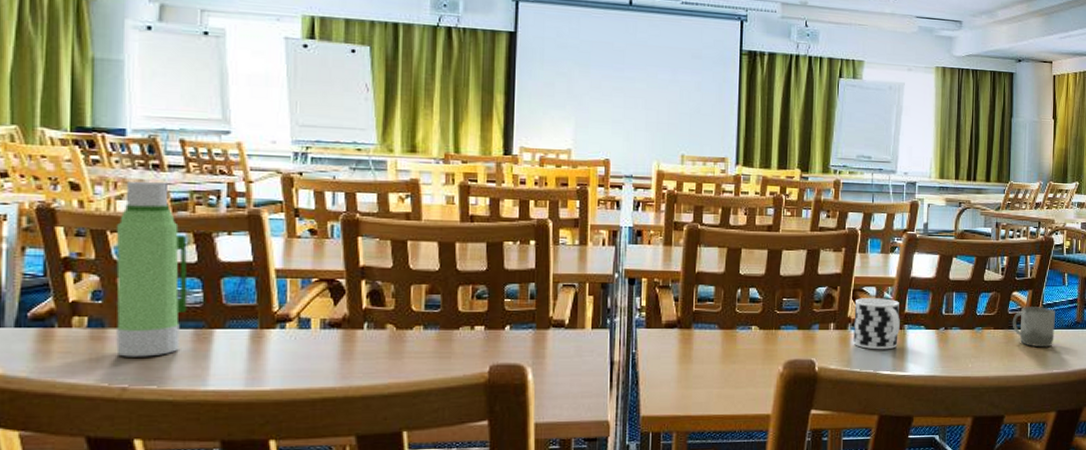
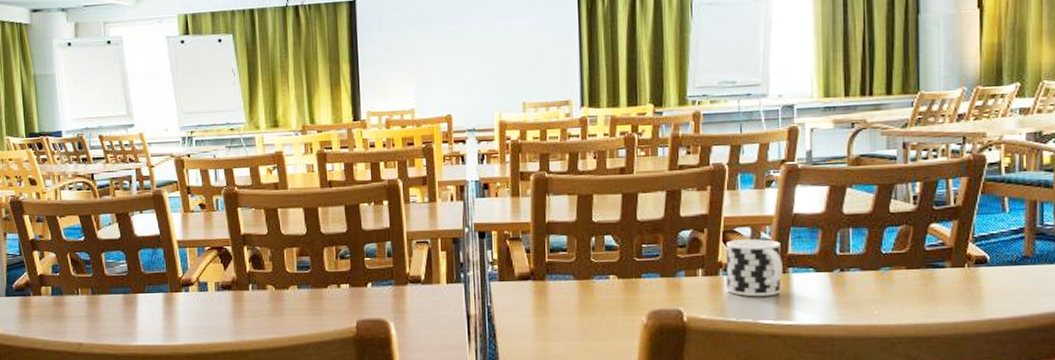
water bottle: present [116,180,188,357] -> none [62,172,117,319]
cup: present [1012,305,1055,348] -> none [931,239,993,289]

